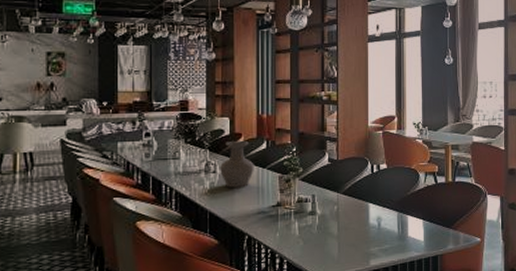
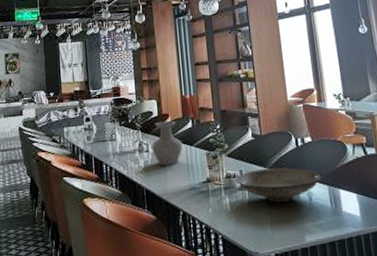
decorative bowl: none [306,193,392,228] -> present [235,168,322,203]

